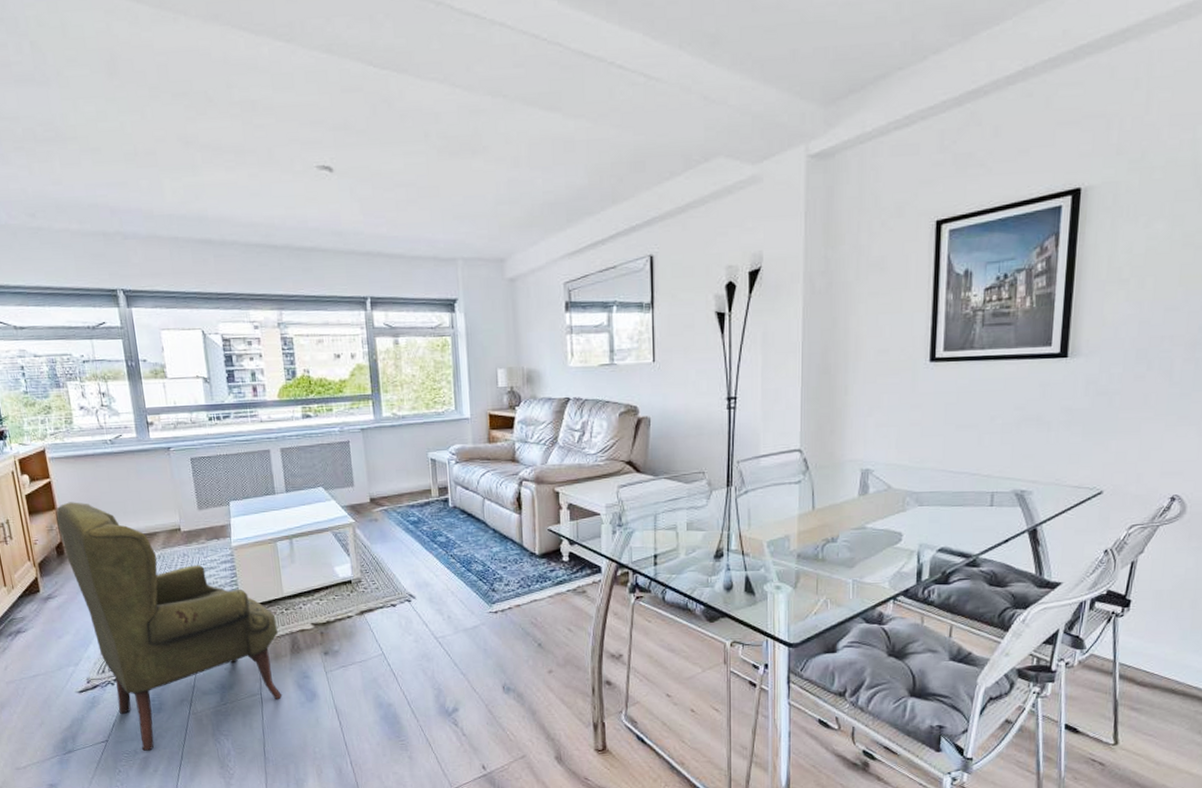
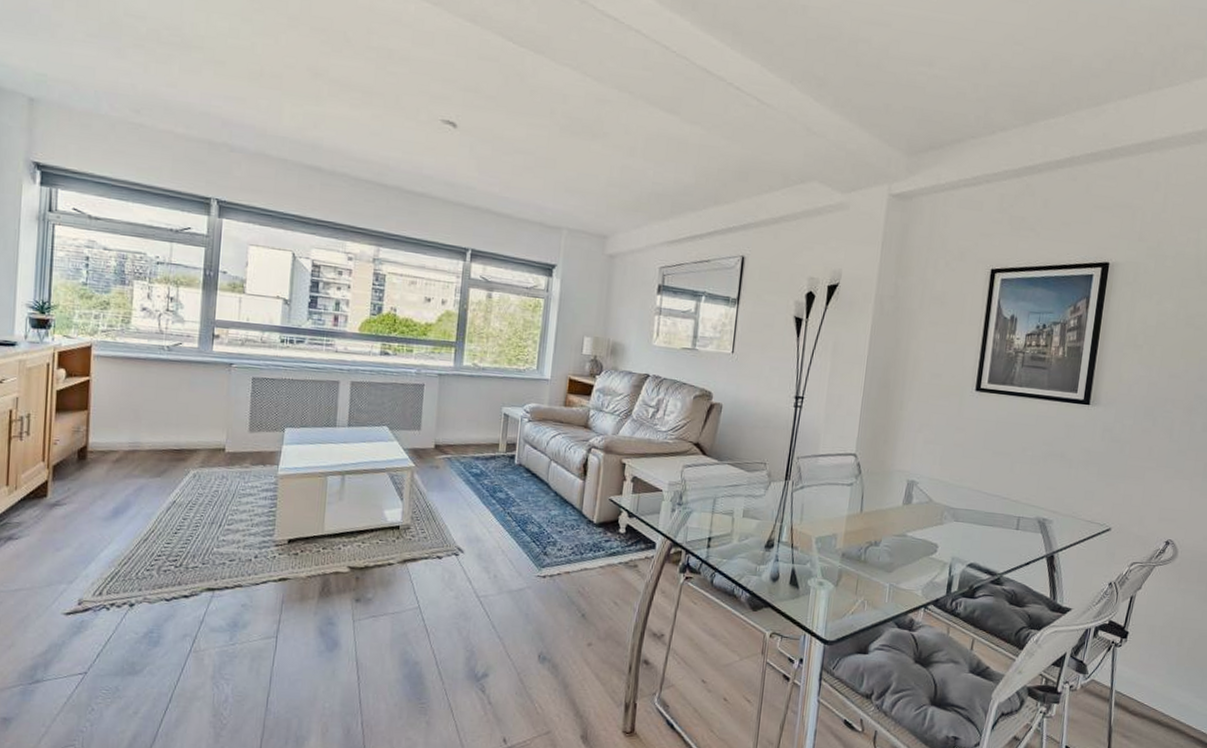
armchair: present [56,502,282,751] -> none [86,404,310,689]

